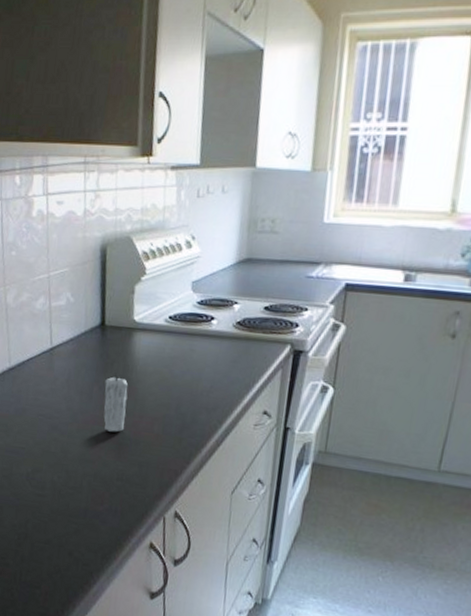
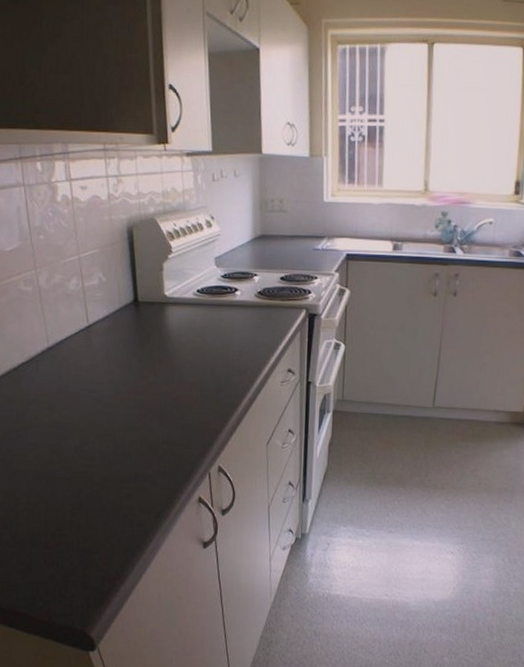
candle: present [103,370,128,432] -> none [143,342,166,400]

